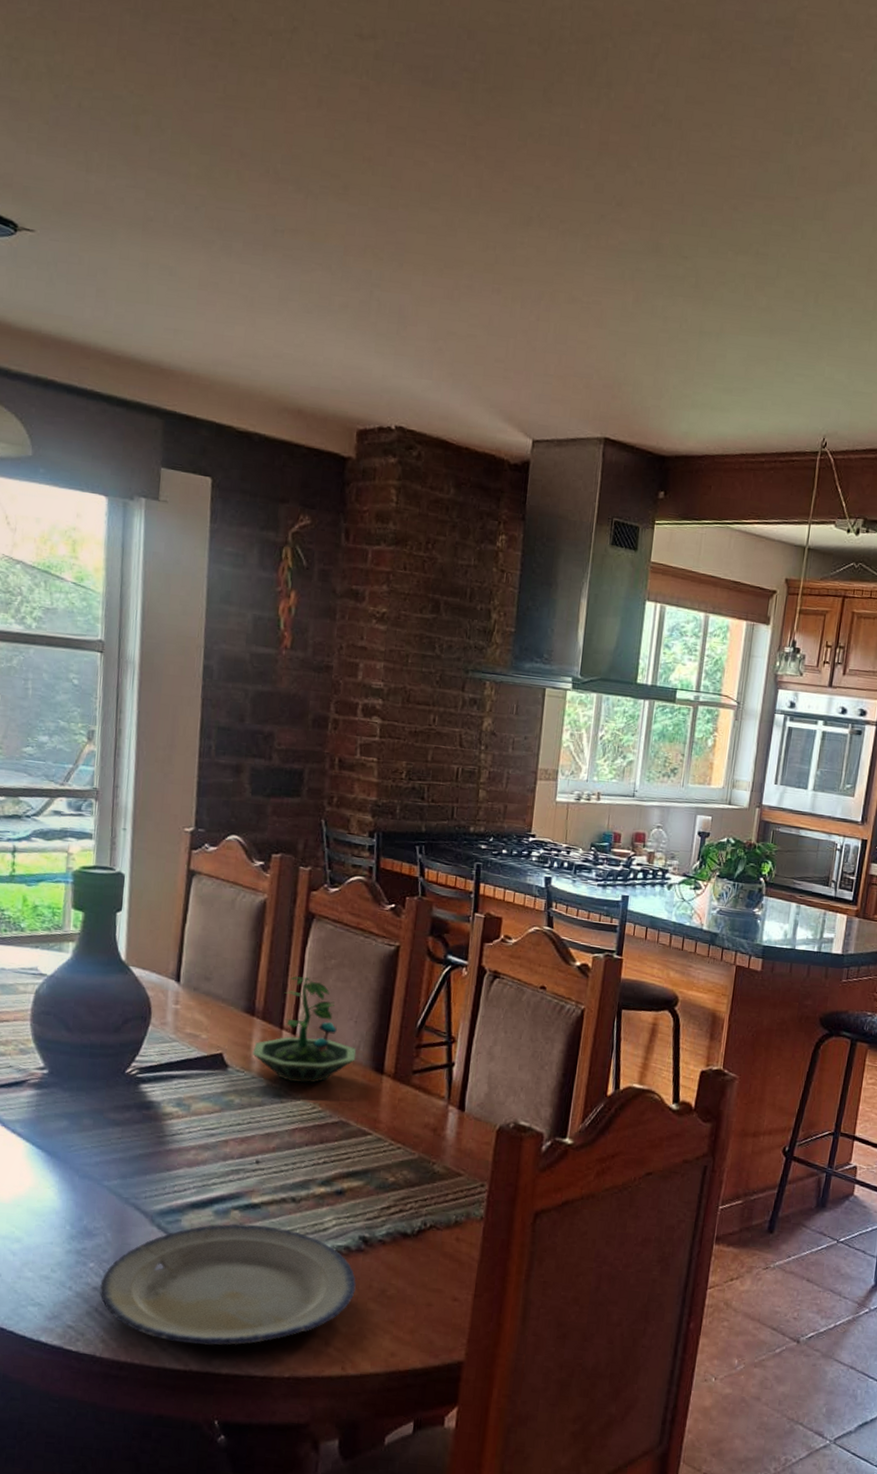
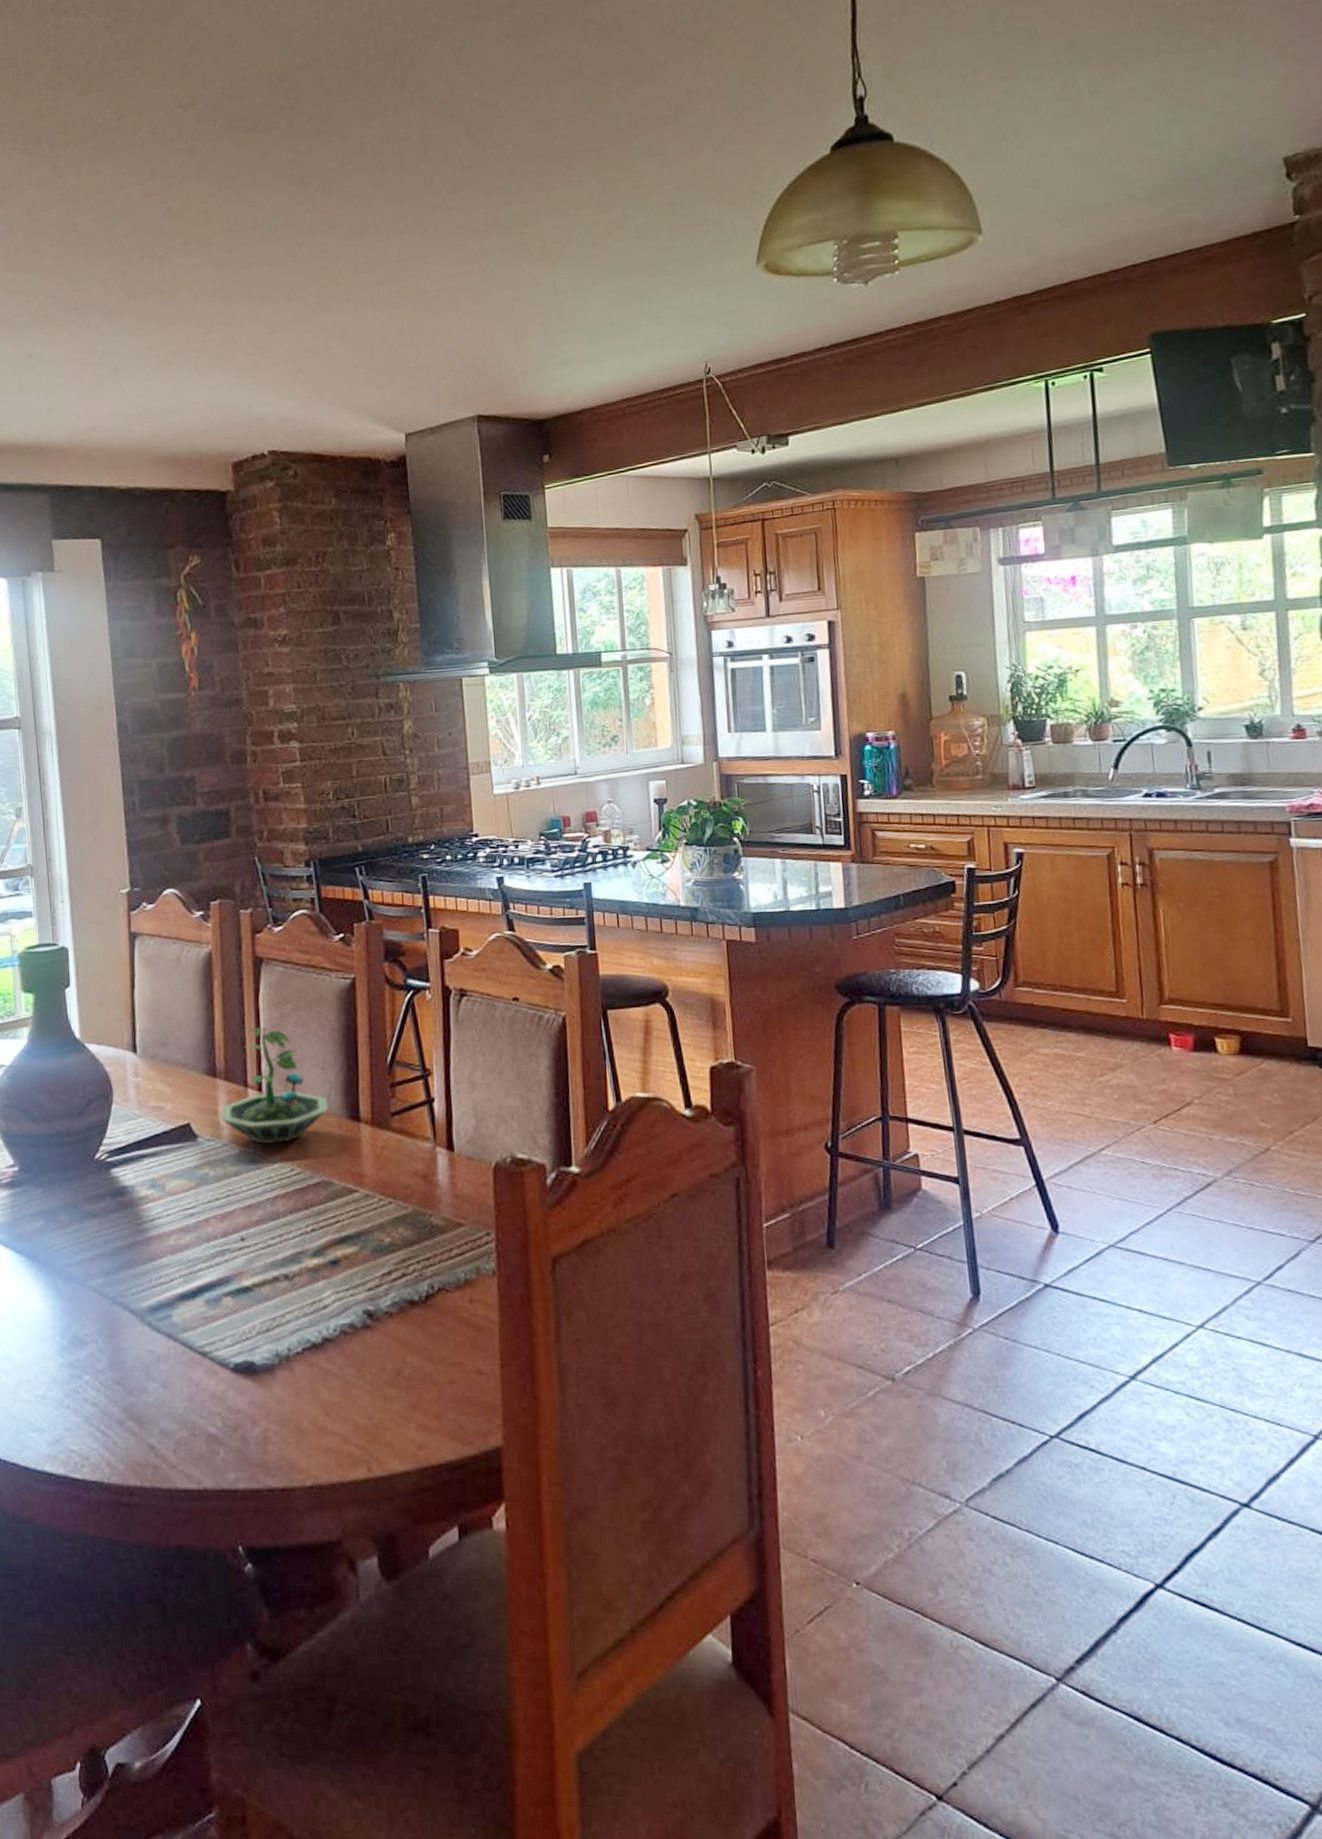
plate: present [99,1224,356,1345] -> none [98,1310,368,1457]

